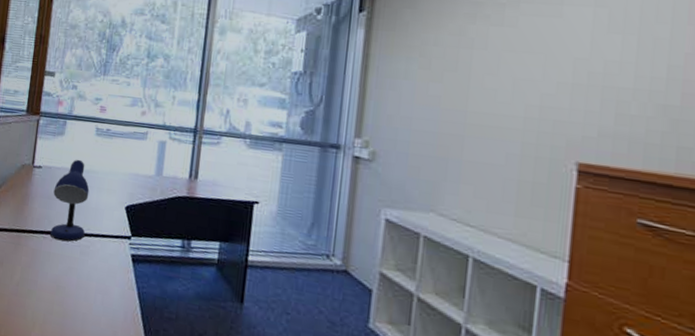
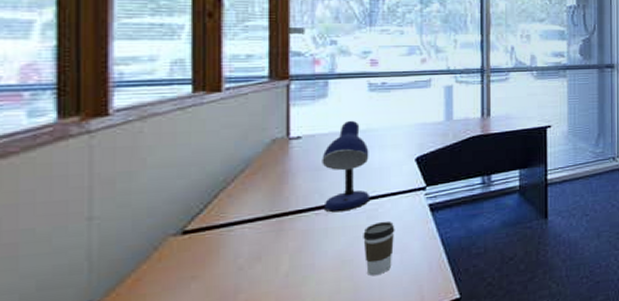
coffee cup: none [74,259,101,309] -> present [363,221,395,276]

